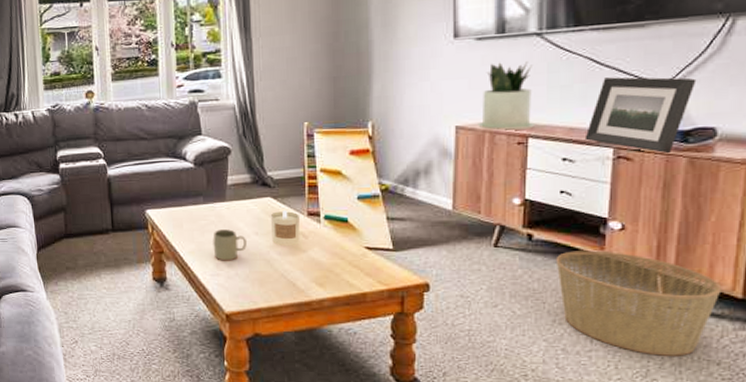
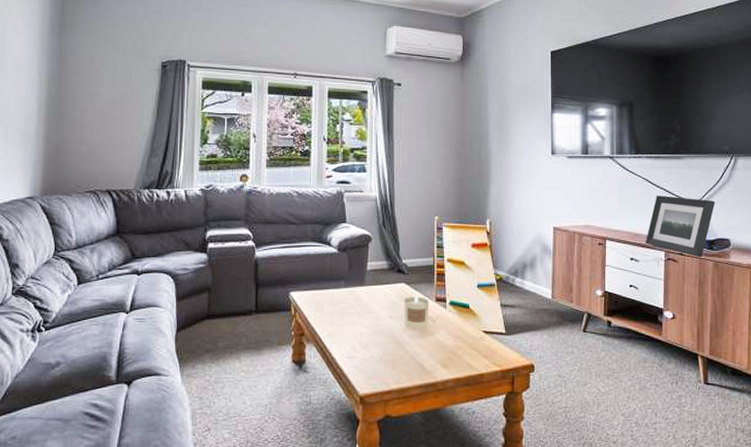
mug: present [213,229,247,261] -> none [351,313,382,344]
planter: present [478,62,536,131] -> none [570,177,611,234]
basket: present [555,250,722,356] -> none [628,336,741,426]

